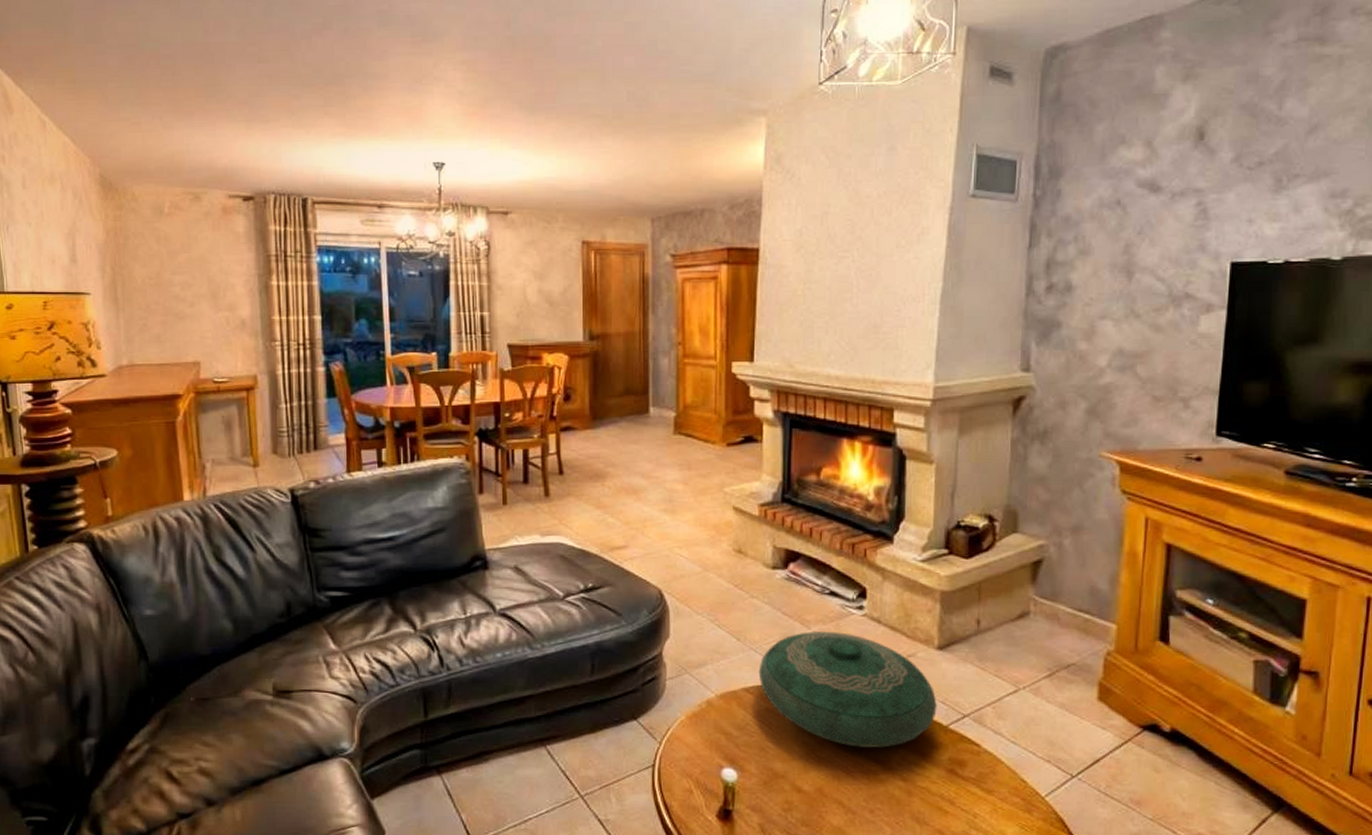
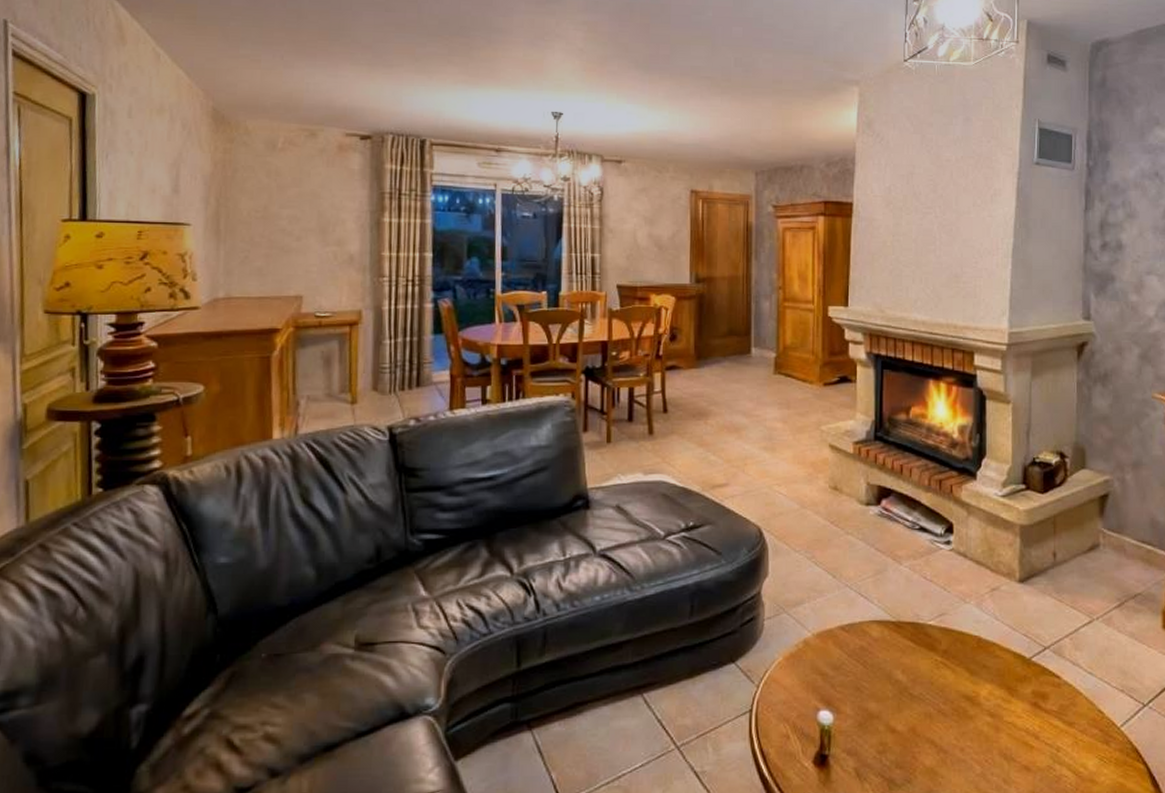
decorative bowl: present [758,631,937,748] -> none [853,566,1020,684]

